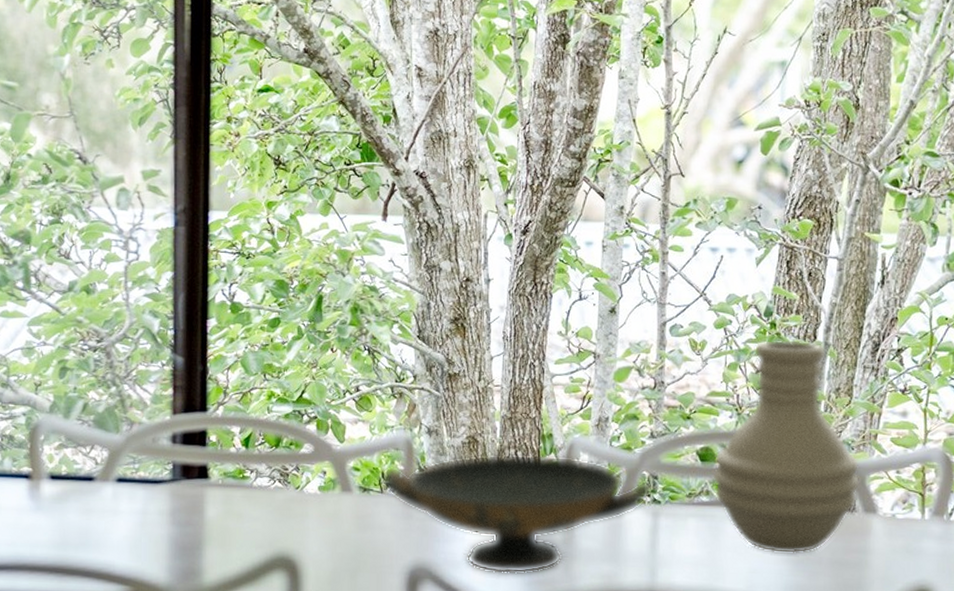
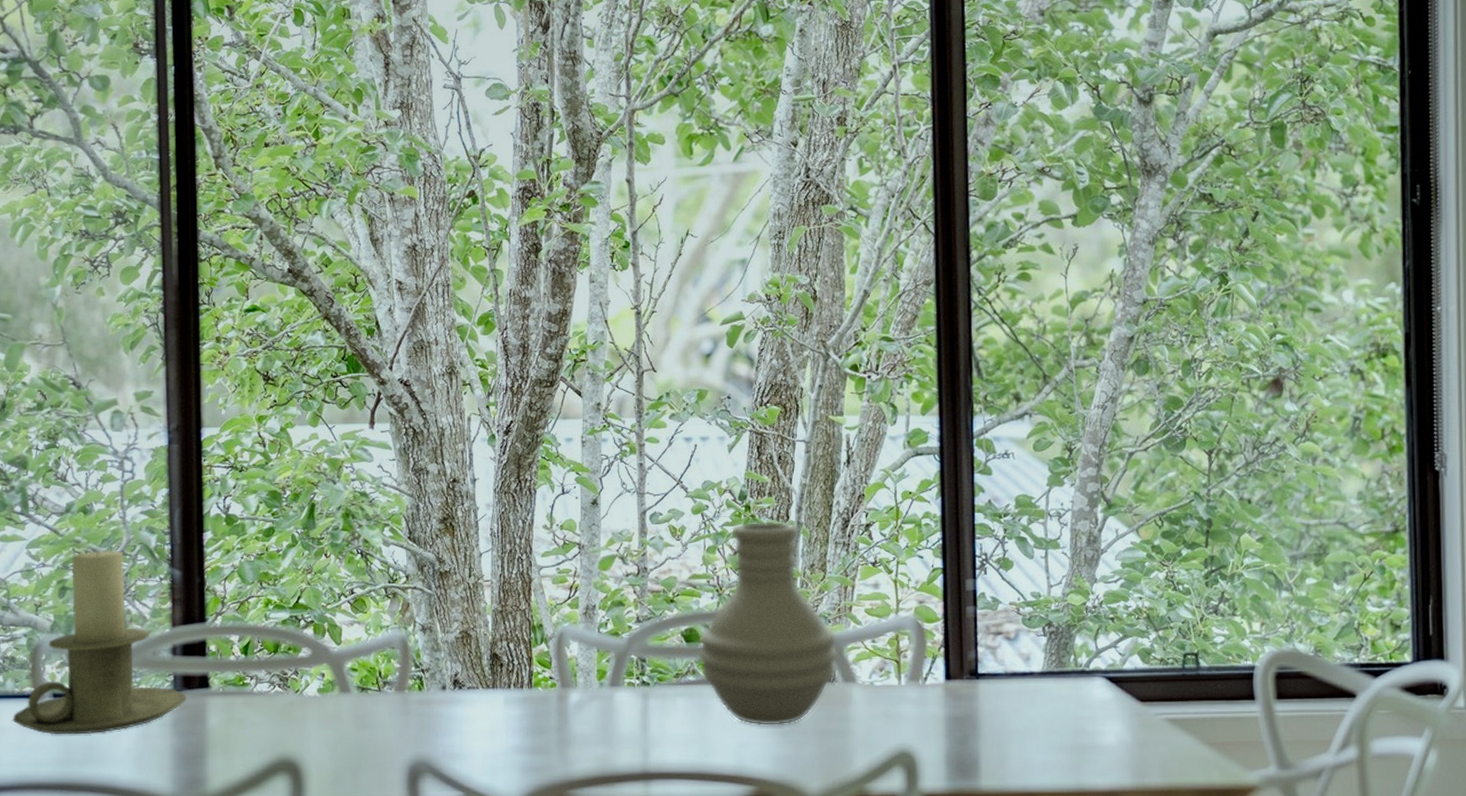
candle holder: none [9,331,185,518] -> present [12,550,186,735]
decorative bowl: present [381,453,654,575] -> none [379,644,642,765]

